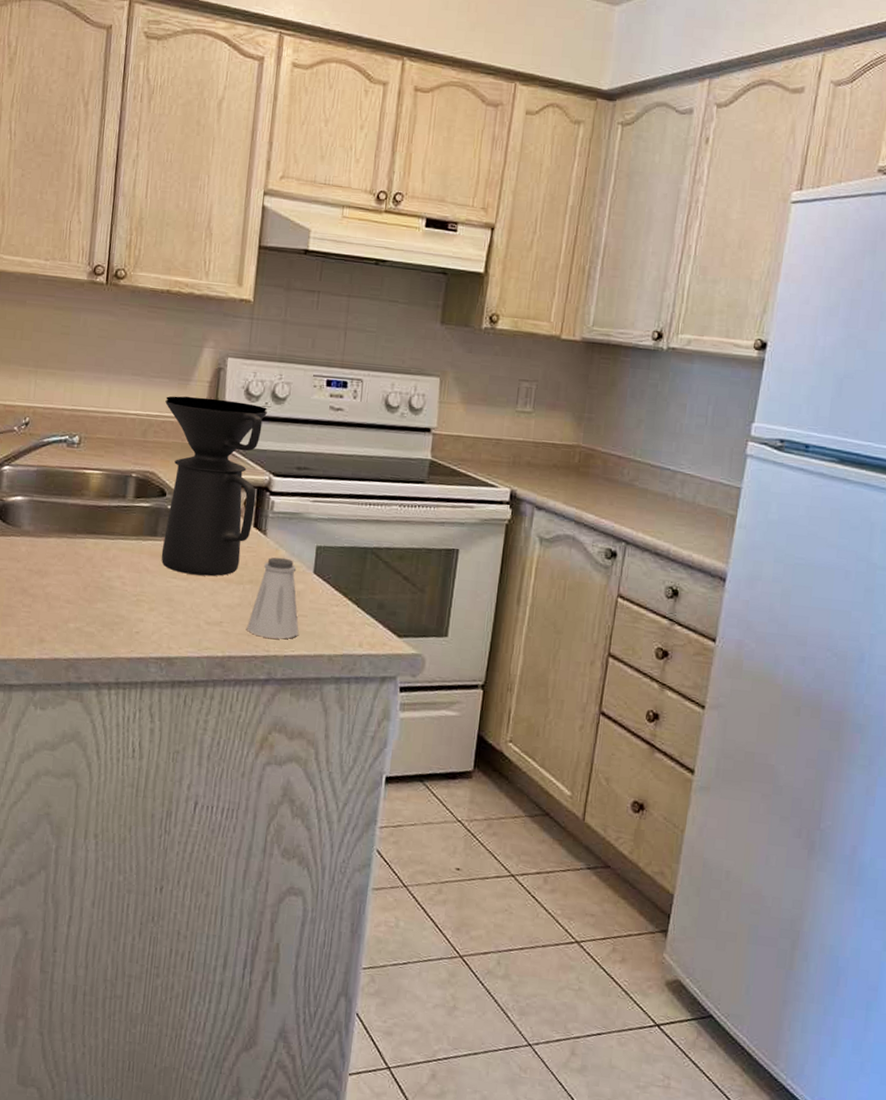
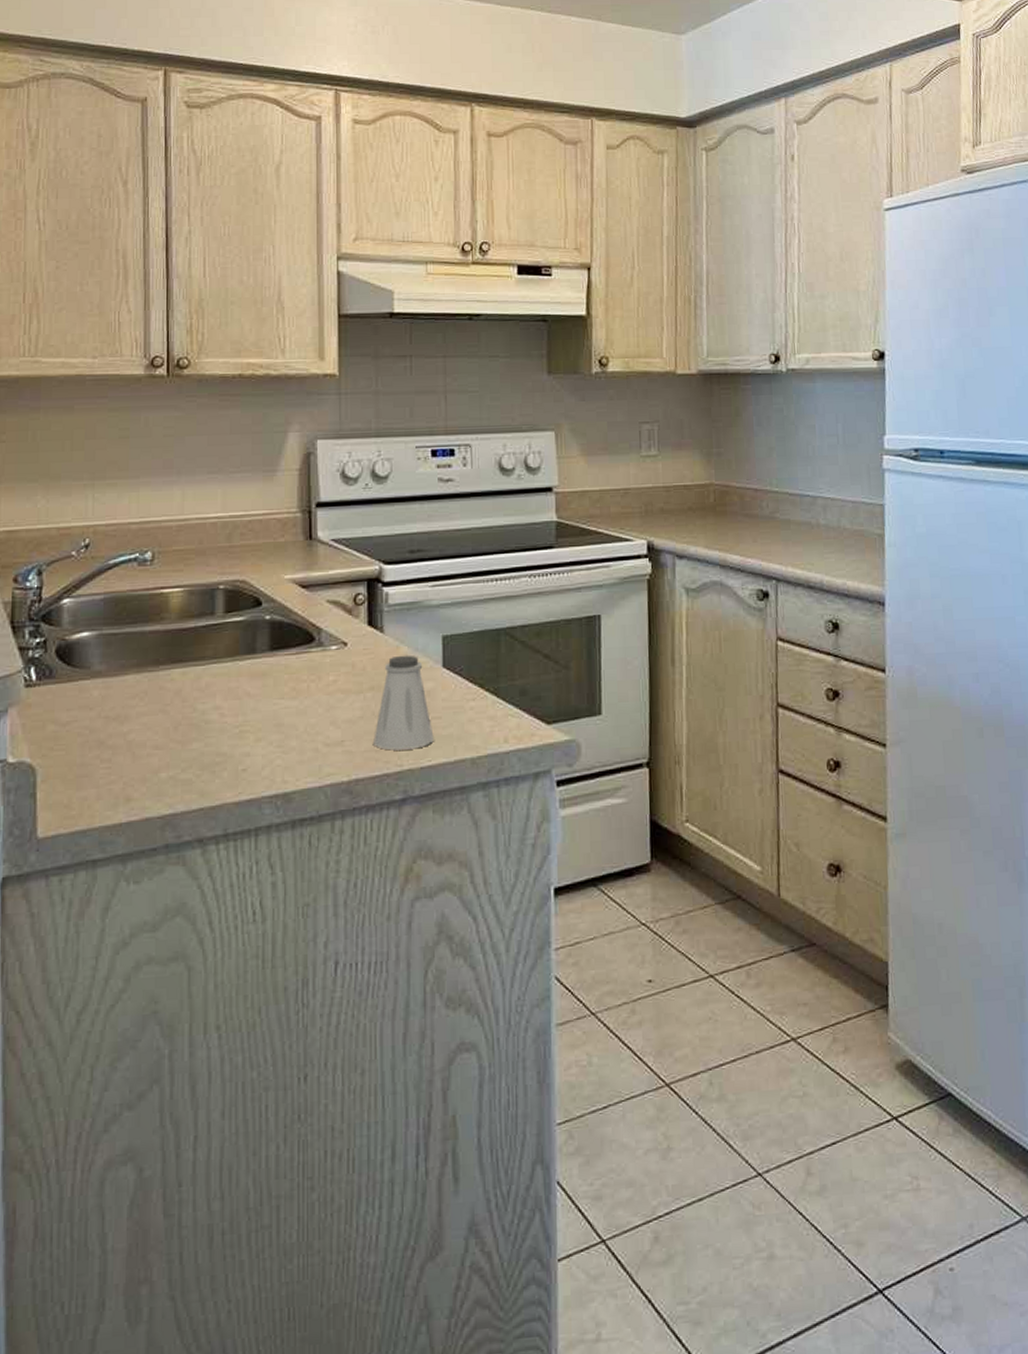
coffee maker: present [161,396,267,577] -> none [250,487,368,692]

